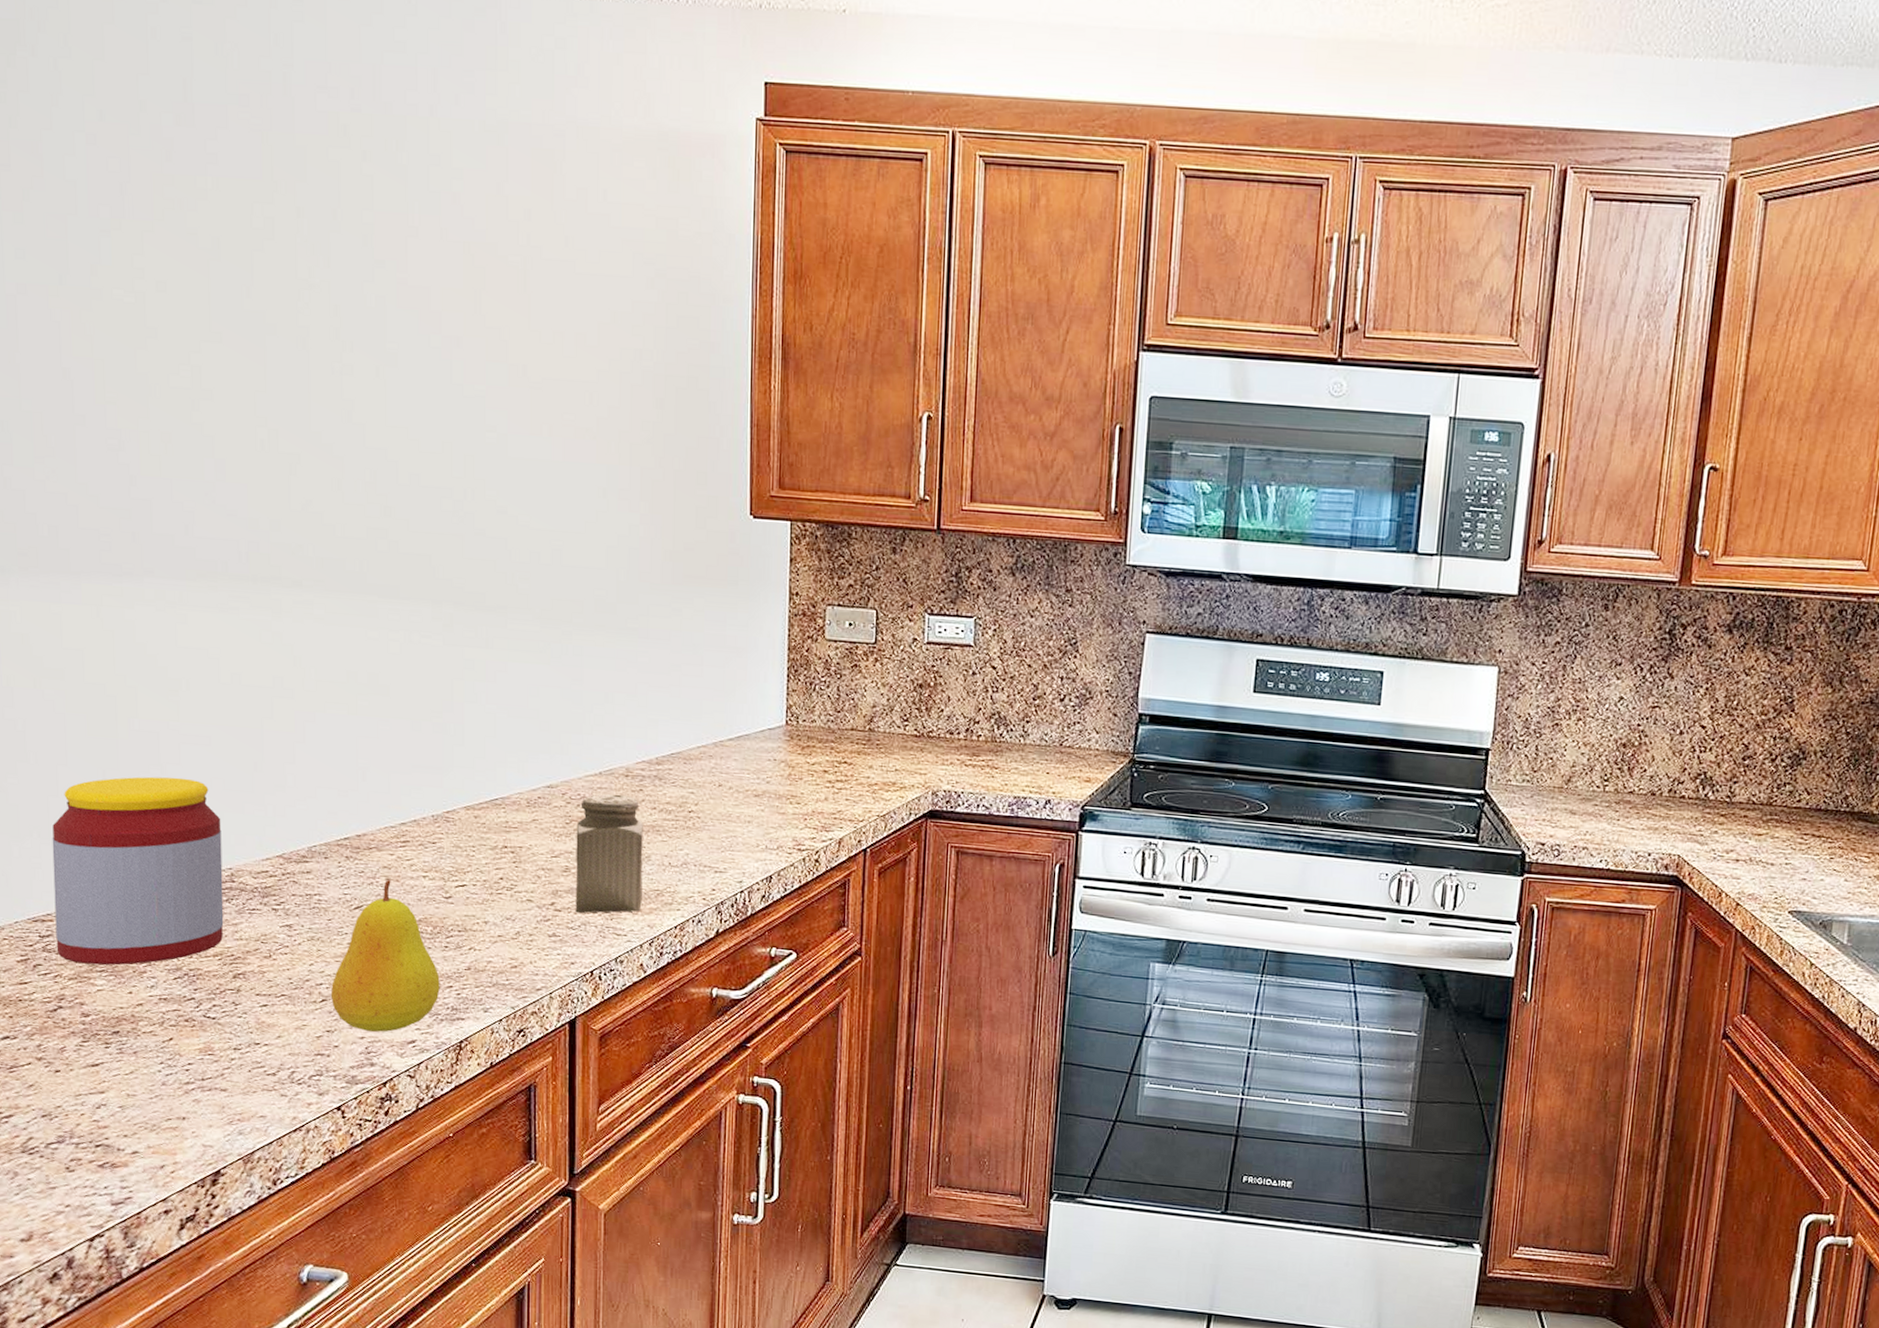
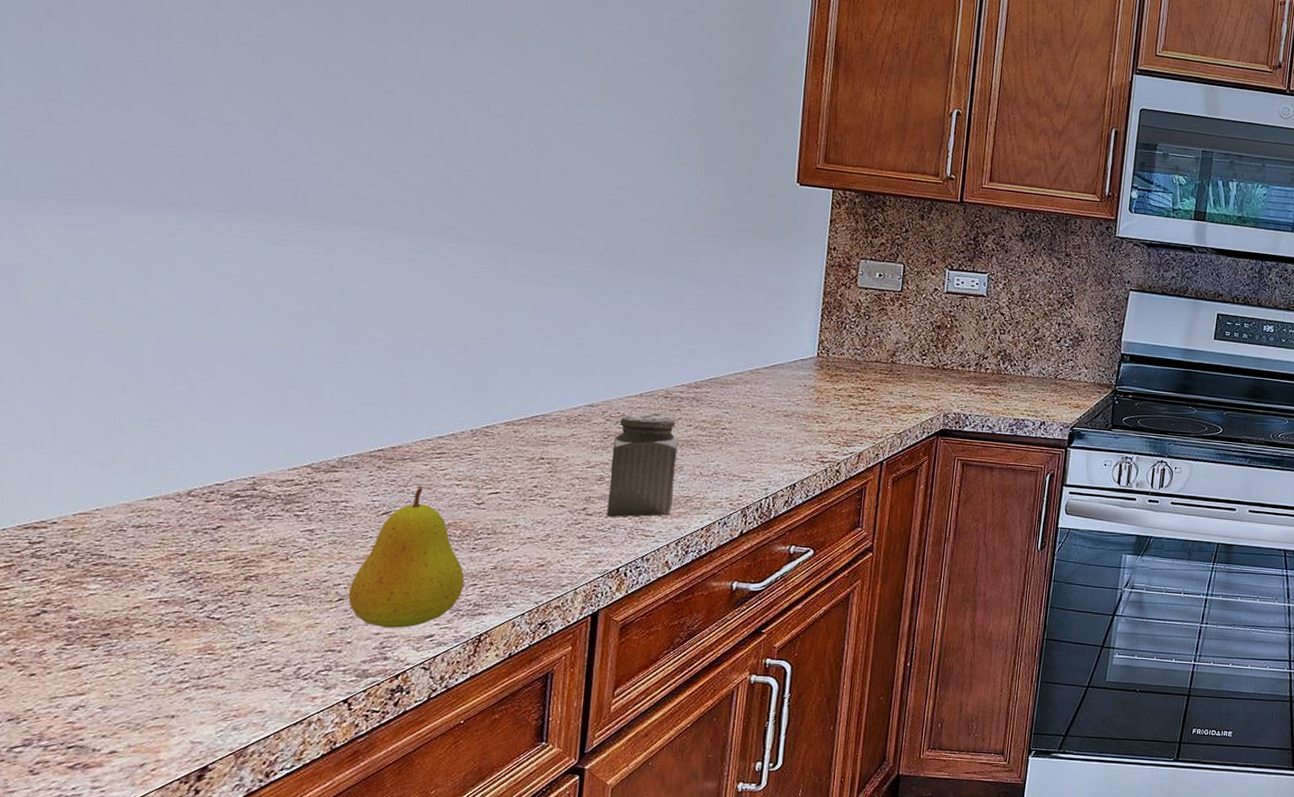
jar: present [52,776,224,966] -> none [47,391,249,570]

